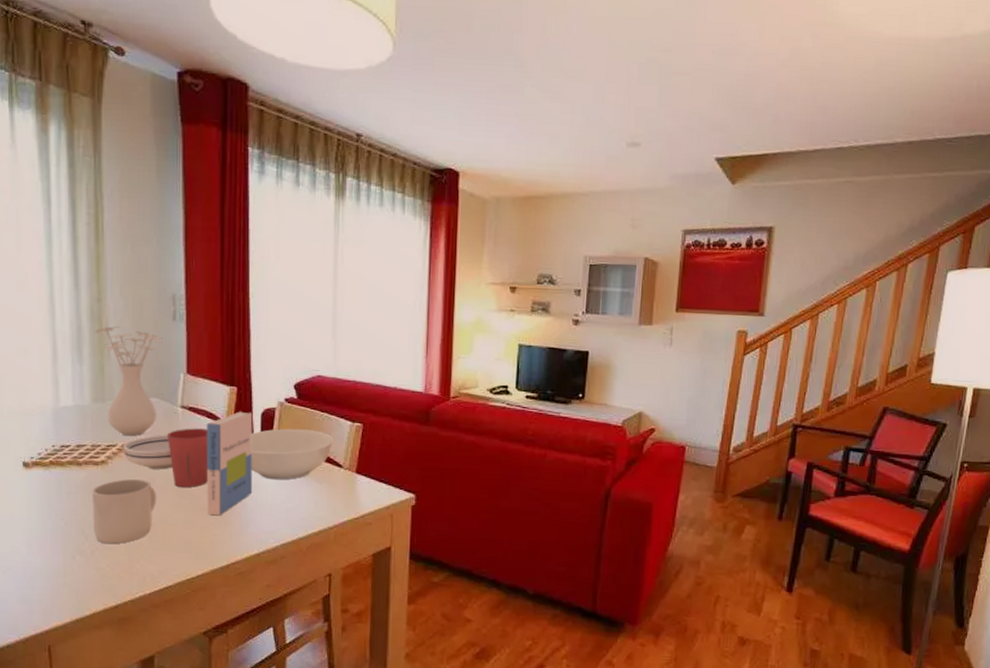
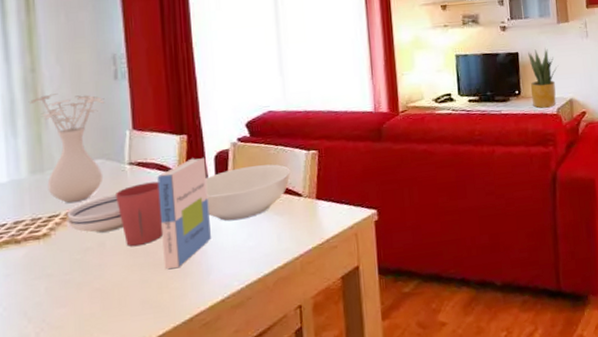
mug: present [92,478,157,544] -> none [34,245,109,323]
planter: none [595,351,632,418] -> present [528,48,559,108]

